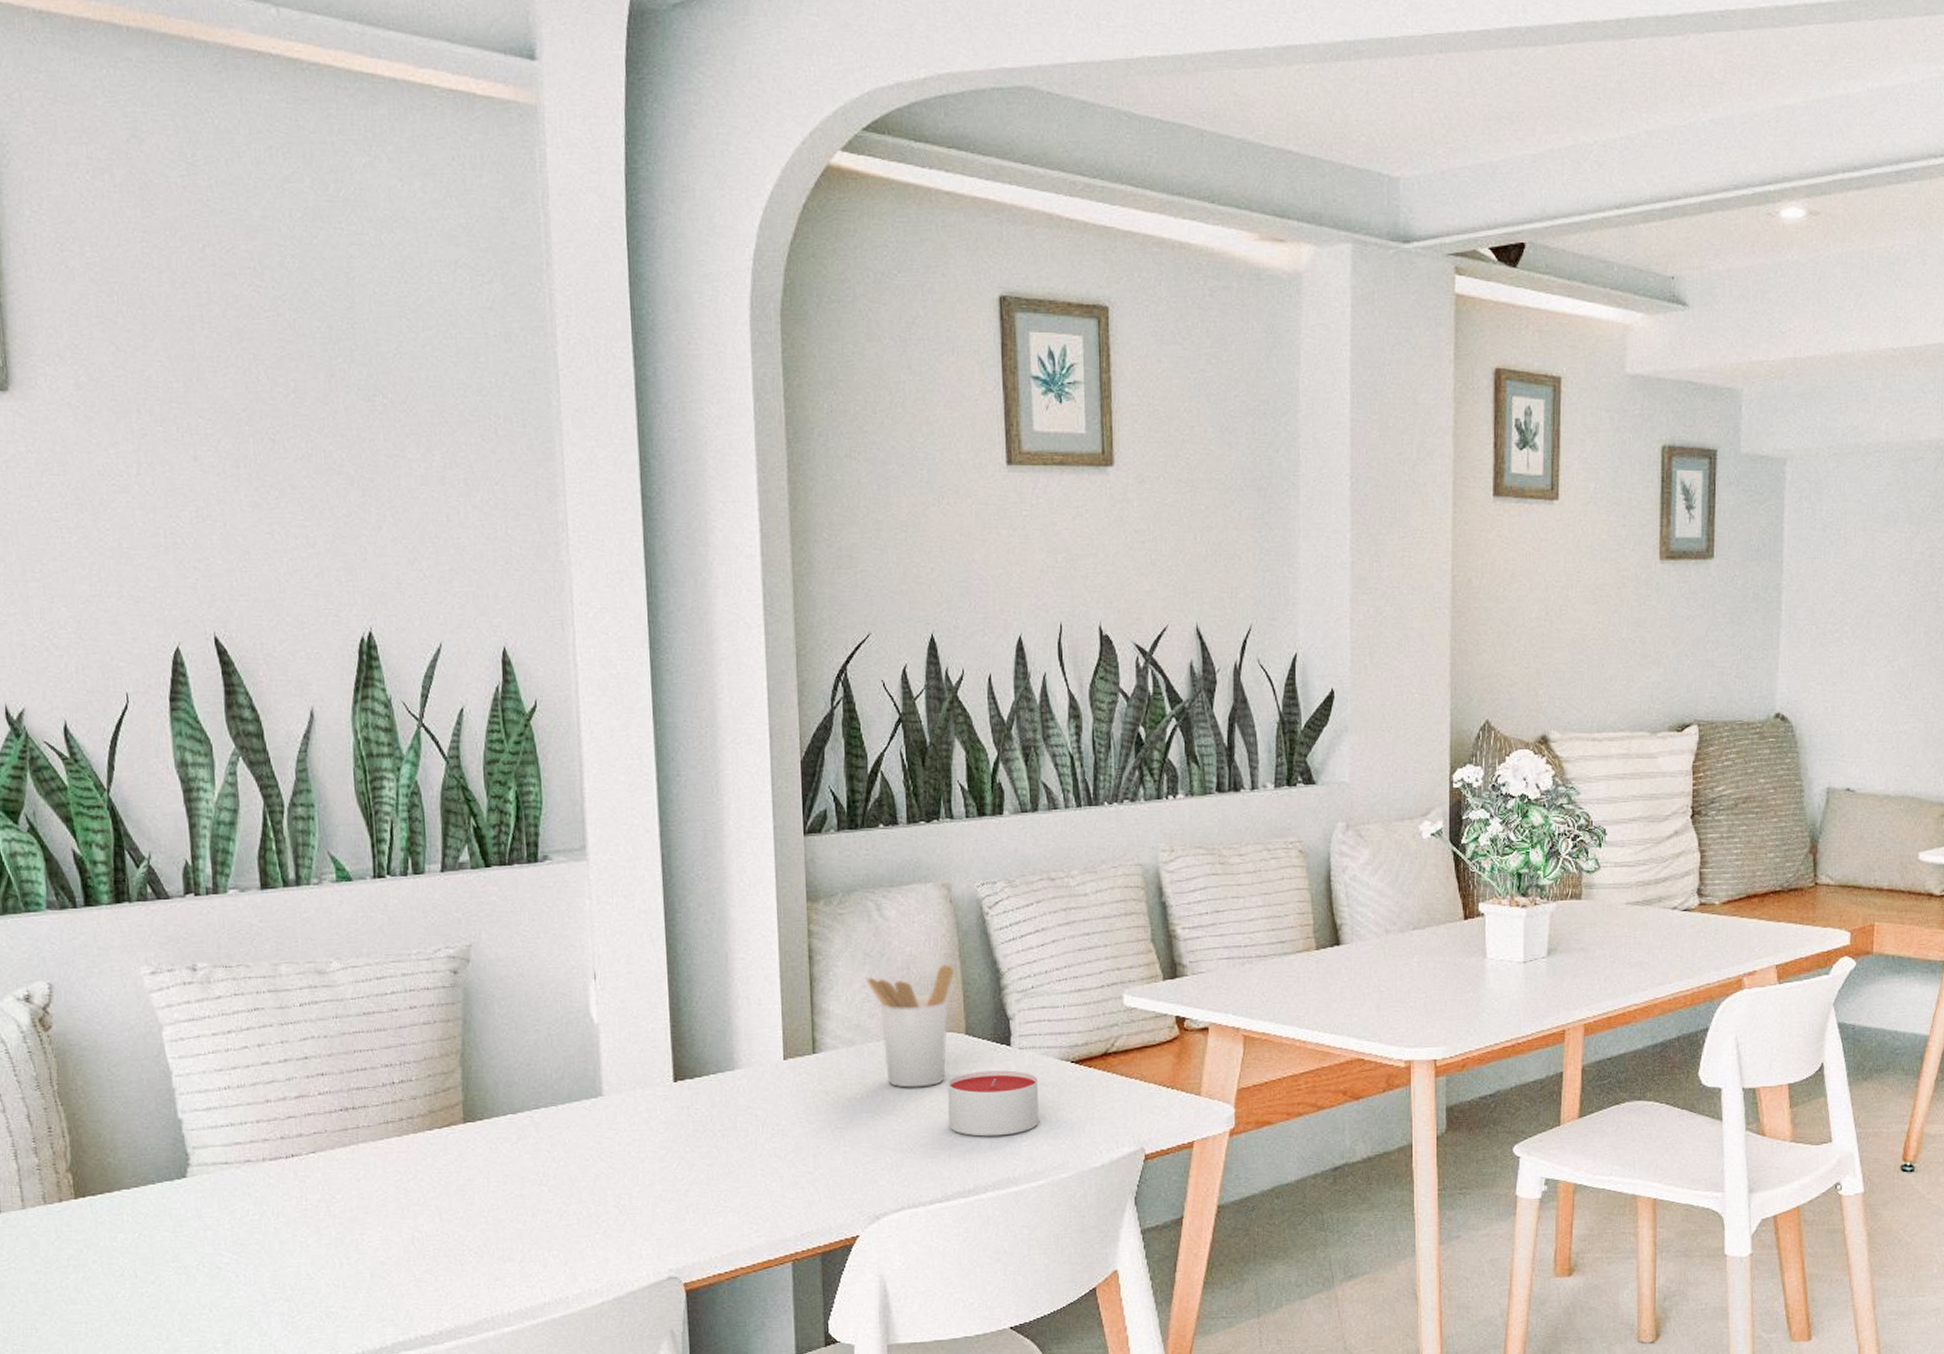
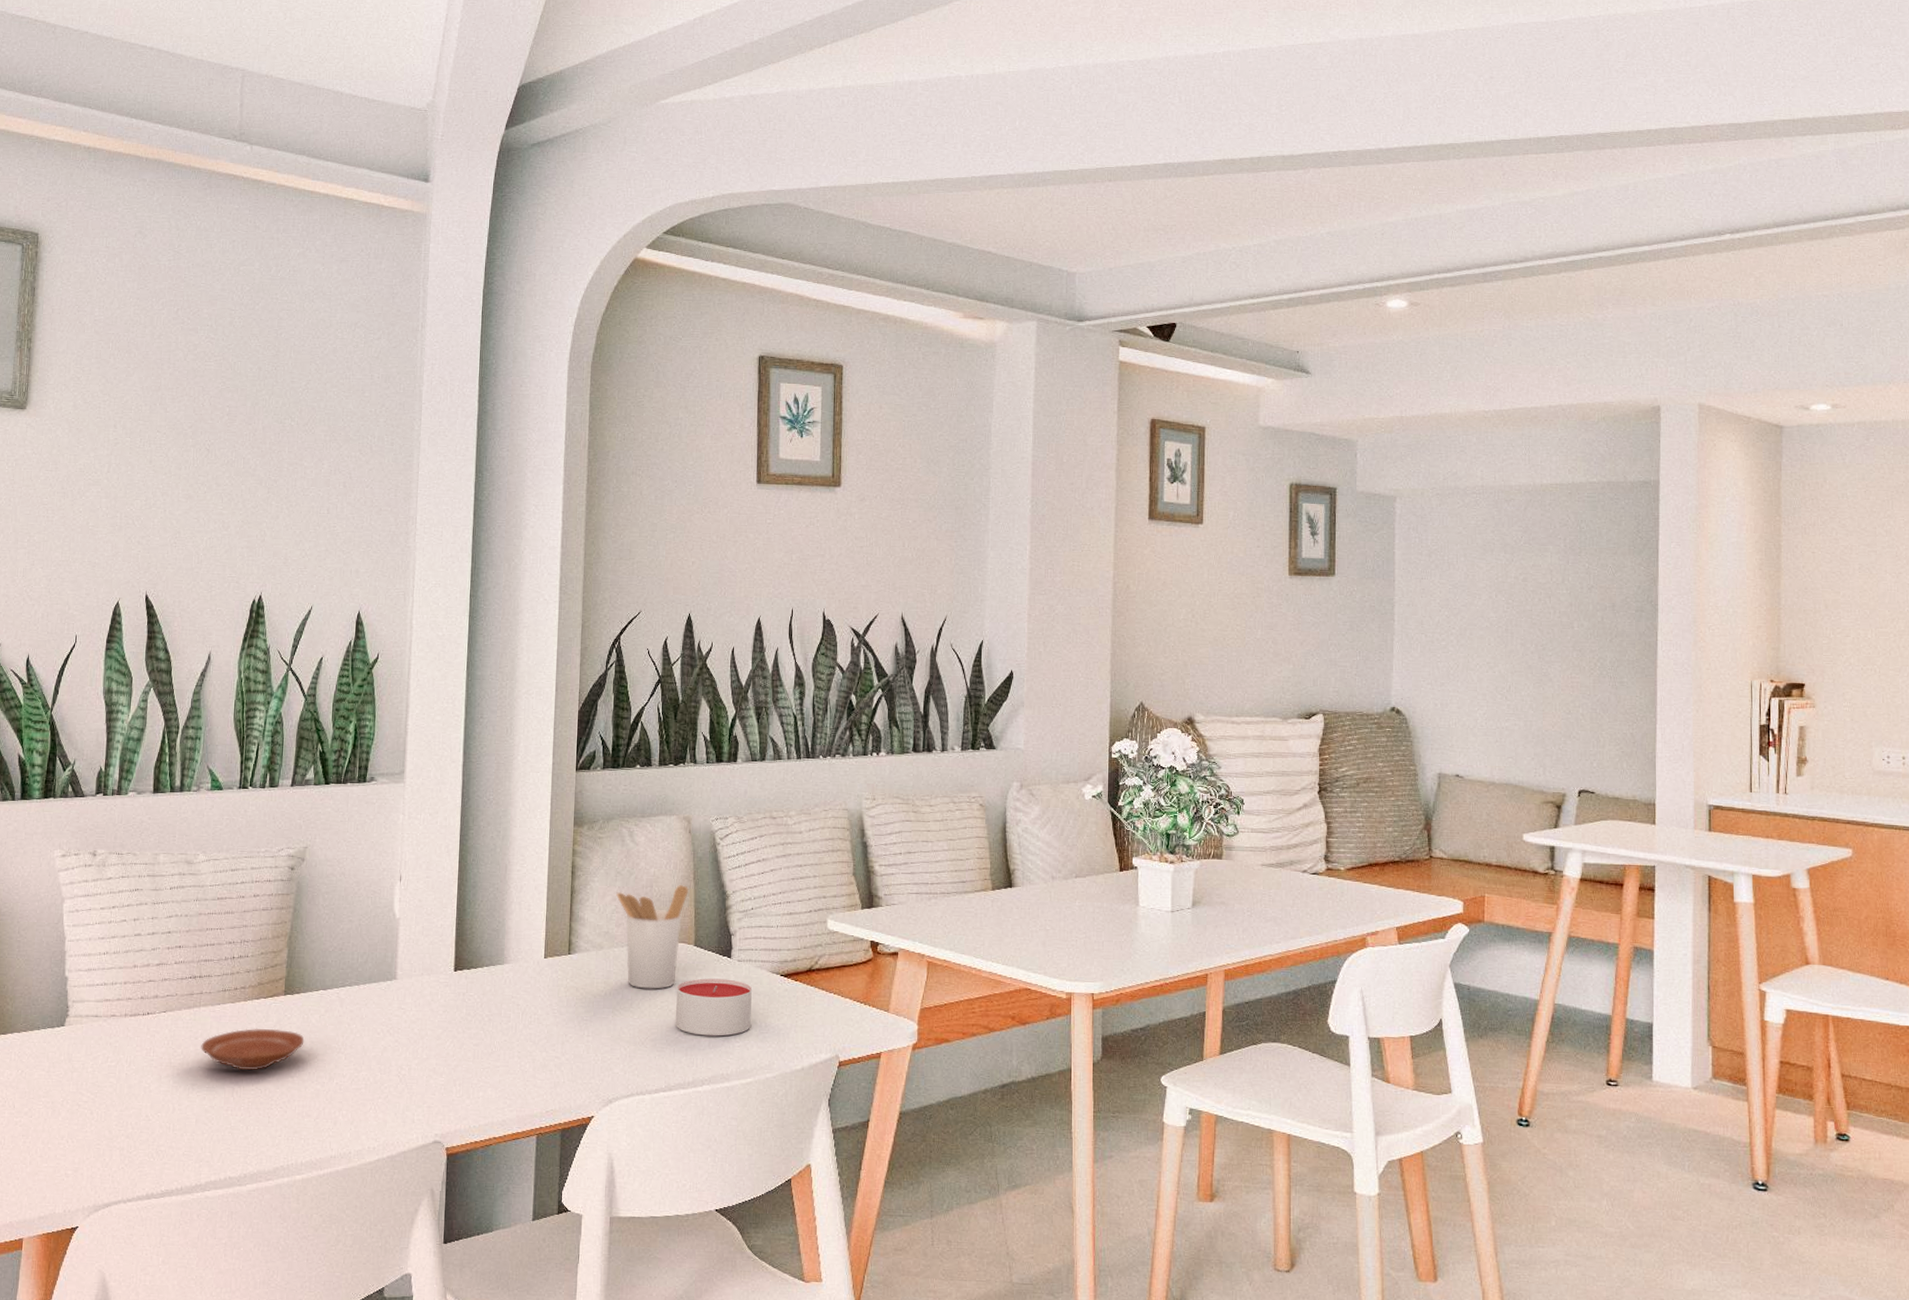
plate: none [365,1162,496,1214] -> present [201,1028,305,1071]

